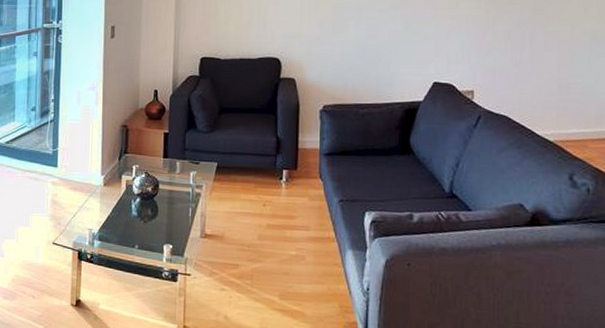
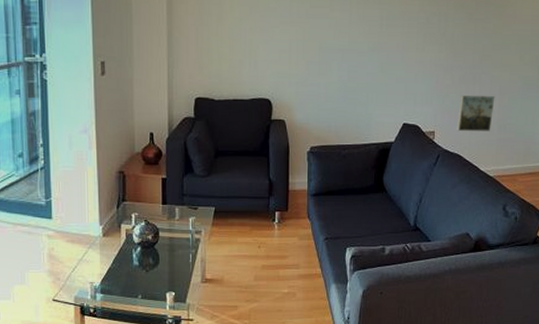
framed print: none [502,51,552,92] -> present [456,94,495,132]

